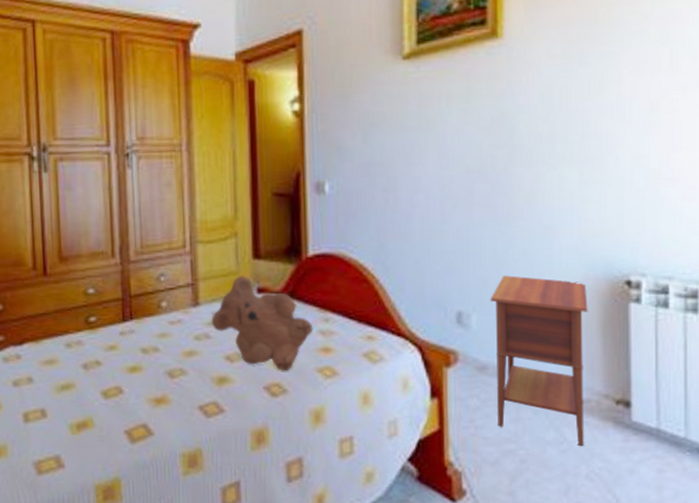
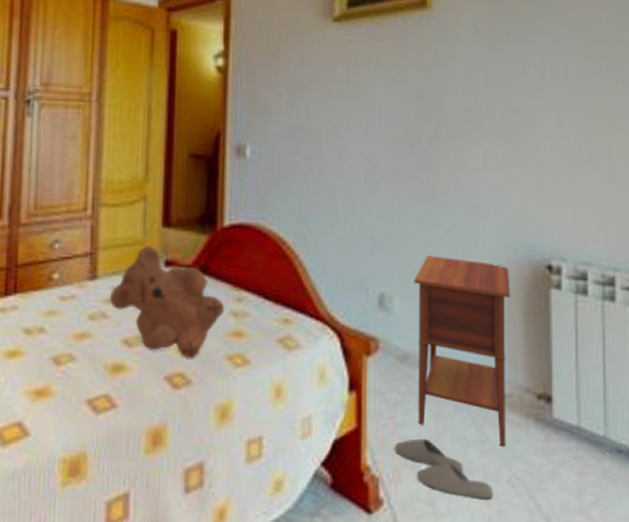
slippers: none [476,439,572,492] -> present [395,438,493,499]

